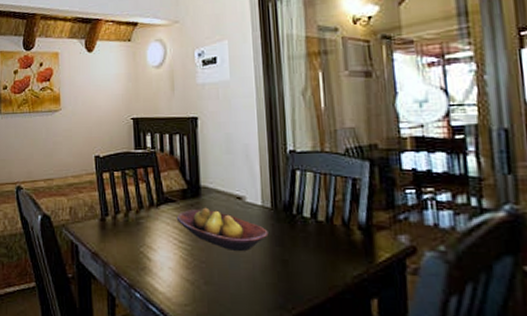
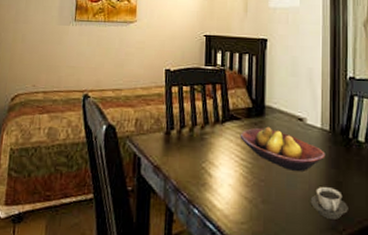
cup: none [255,266,297,298] -> present [310,187,348,220]

